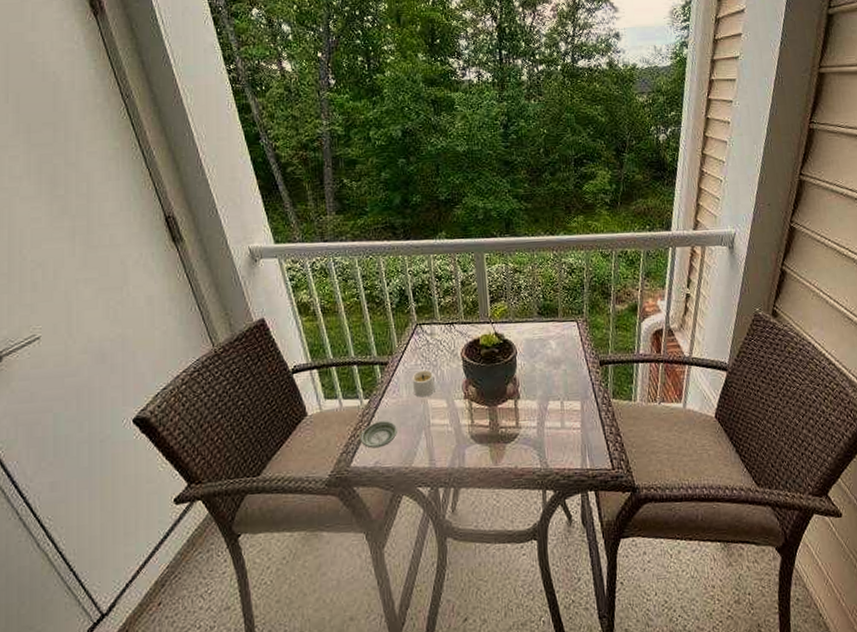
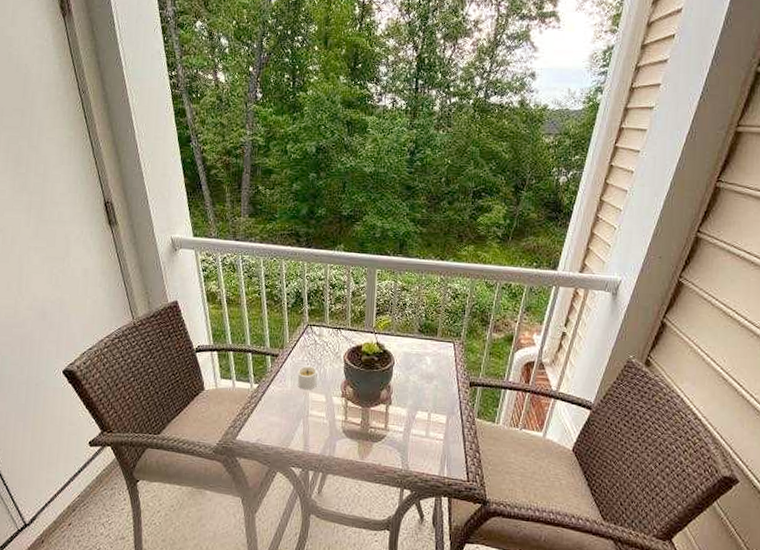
saucer: present [360,421,397,448] -> none [247,405,279,428]

